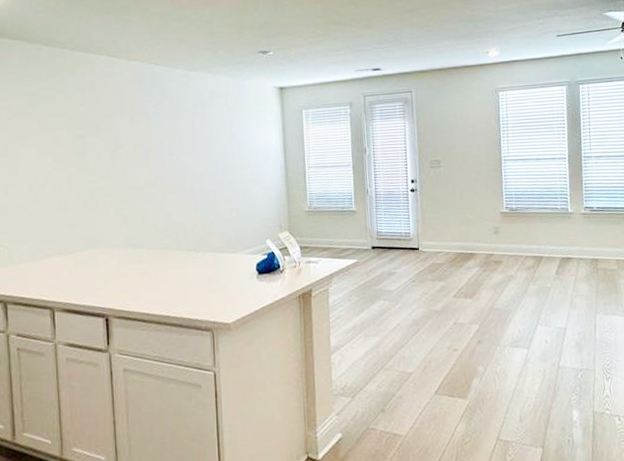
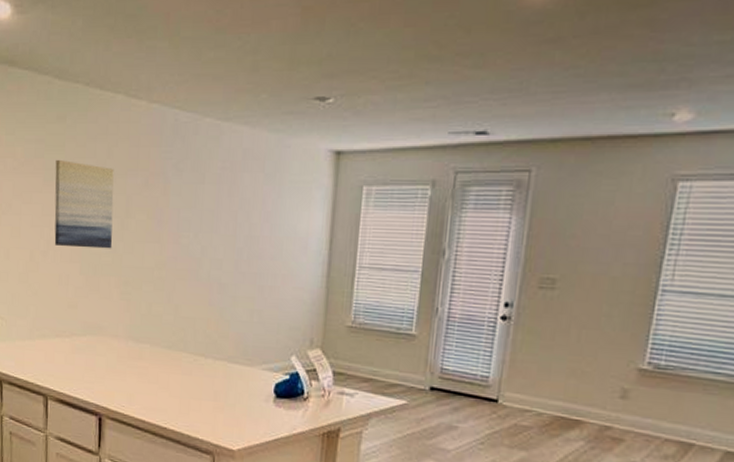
wall art: none [48,108,106,178] -> present [54,159,114,249]

